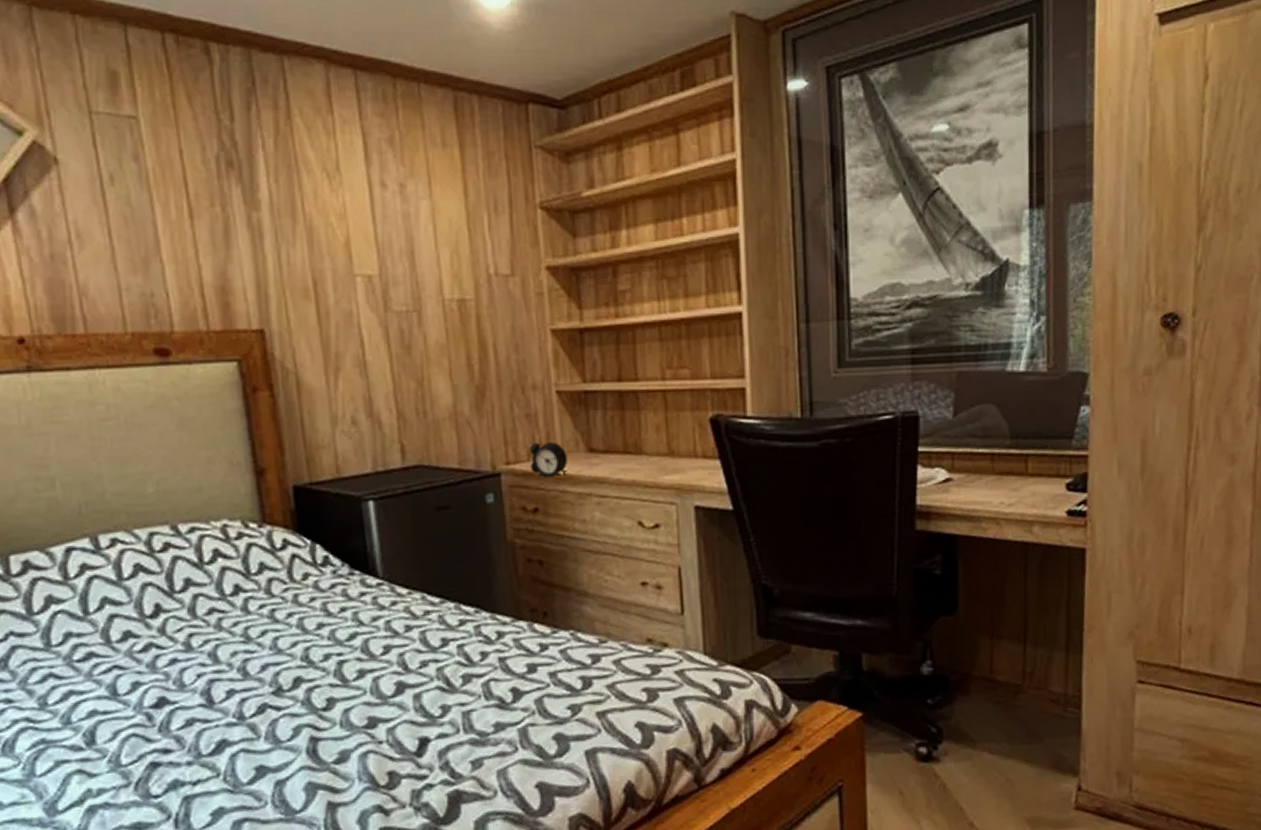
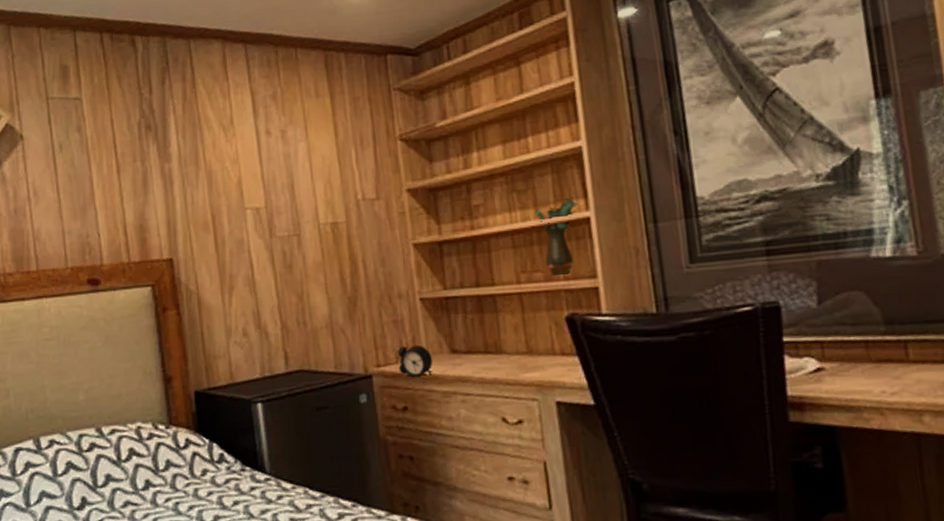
vase: none [684,287,729,374] -> present [534,195,577,277]

